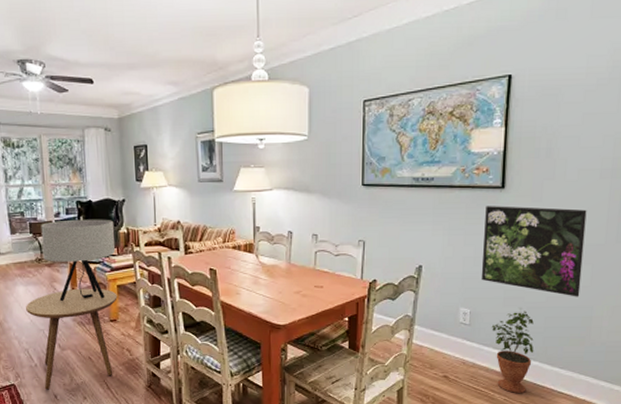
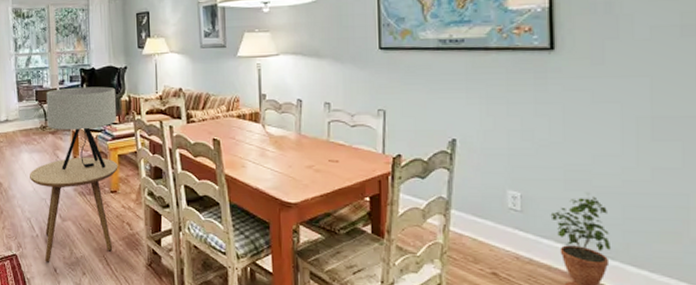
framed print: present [481,206,587,297] -> none [531,70,669,182]

